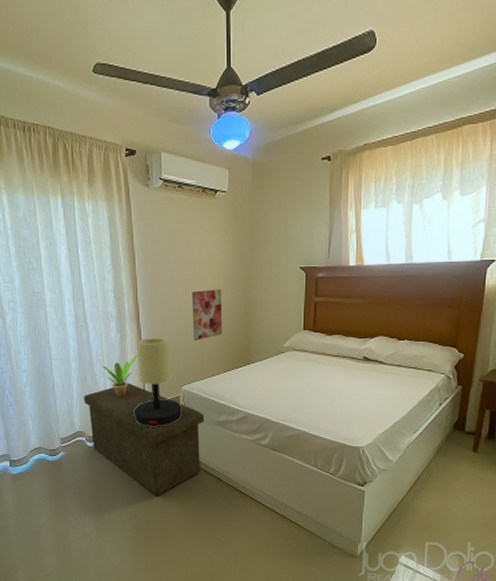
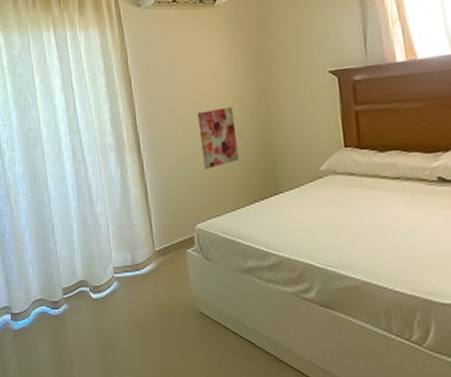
storage bench: present [84,383,205,496] -> none [85,223,228,364]
potted plant: present [102,354,138,397] -> none [103,188,142,239]
table lamp: present [134,337,182,427] -> none [139,167,199,275]

